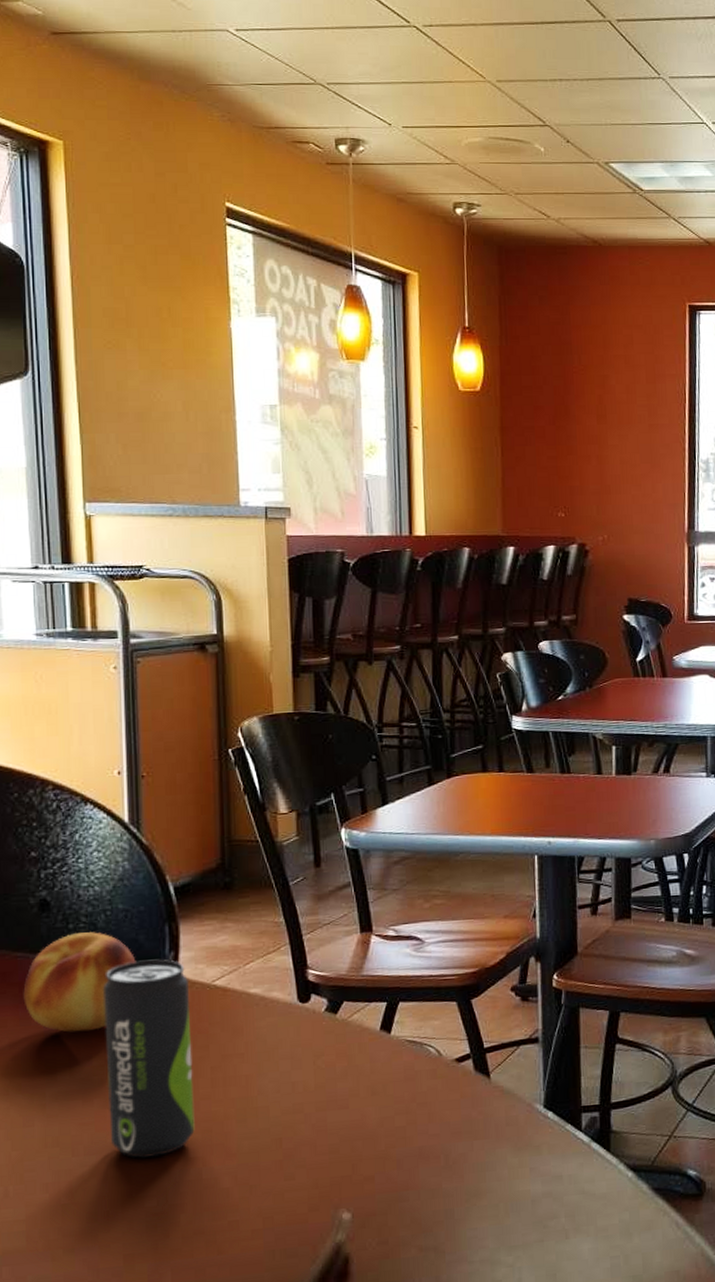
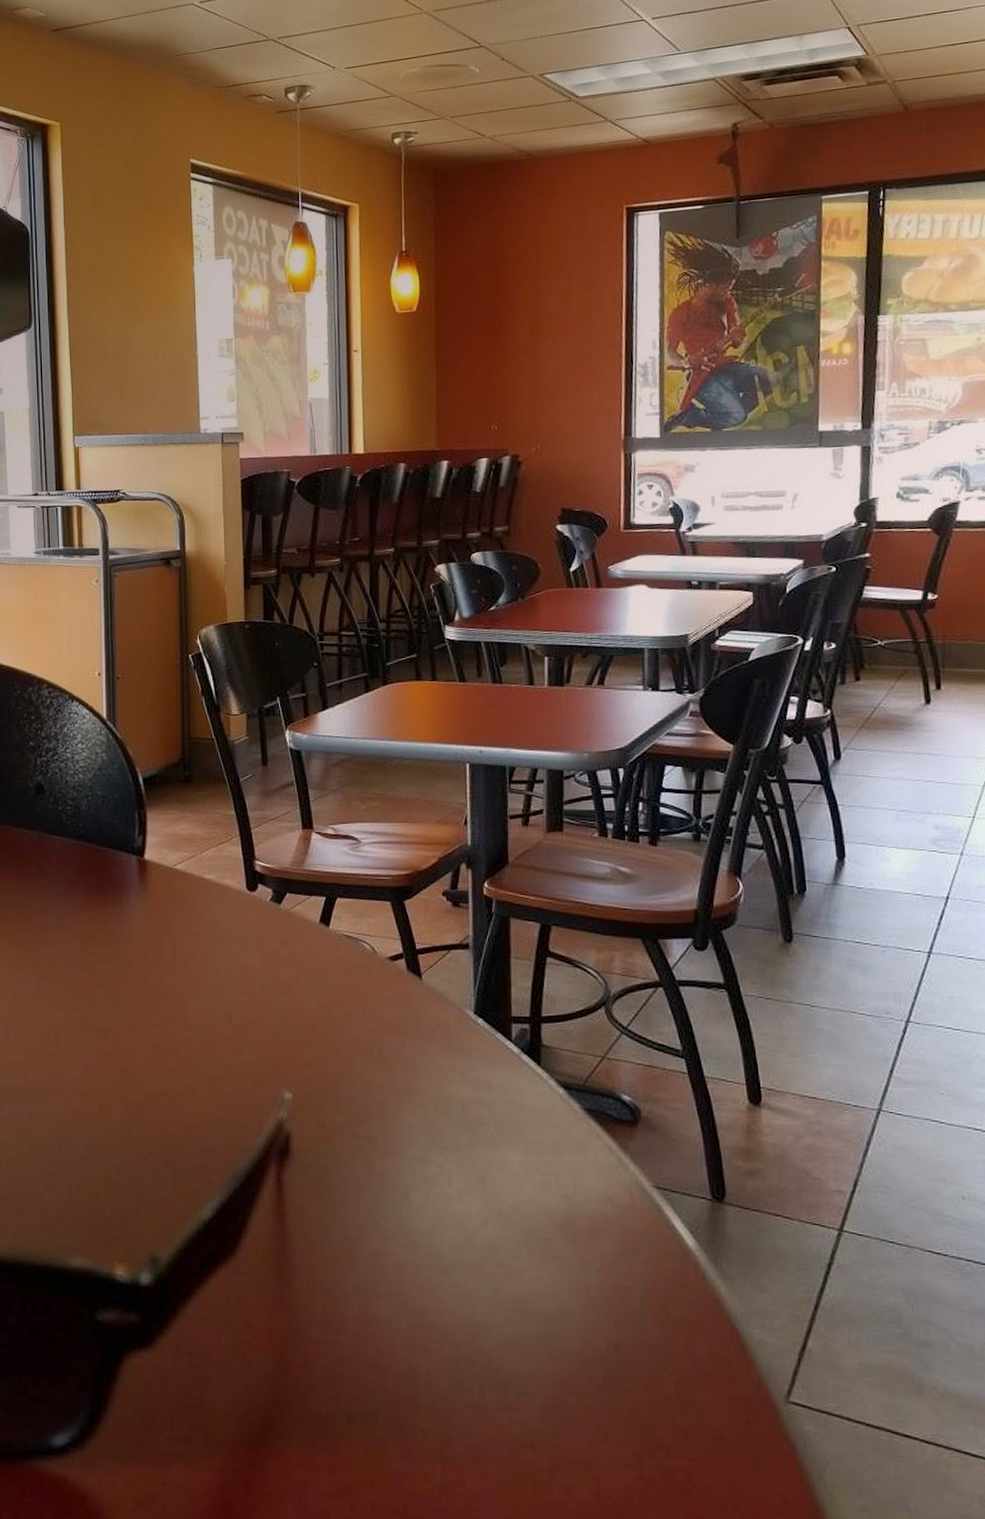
fruit: present [23,932,136,1033] -> none [23,814,112,902]
beverage can: present [103,959,195,1158] -> none [85,842,158,1020]

